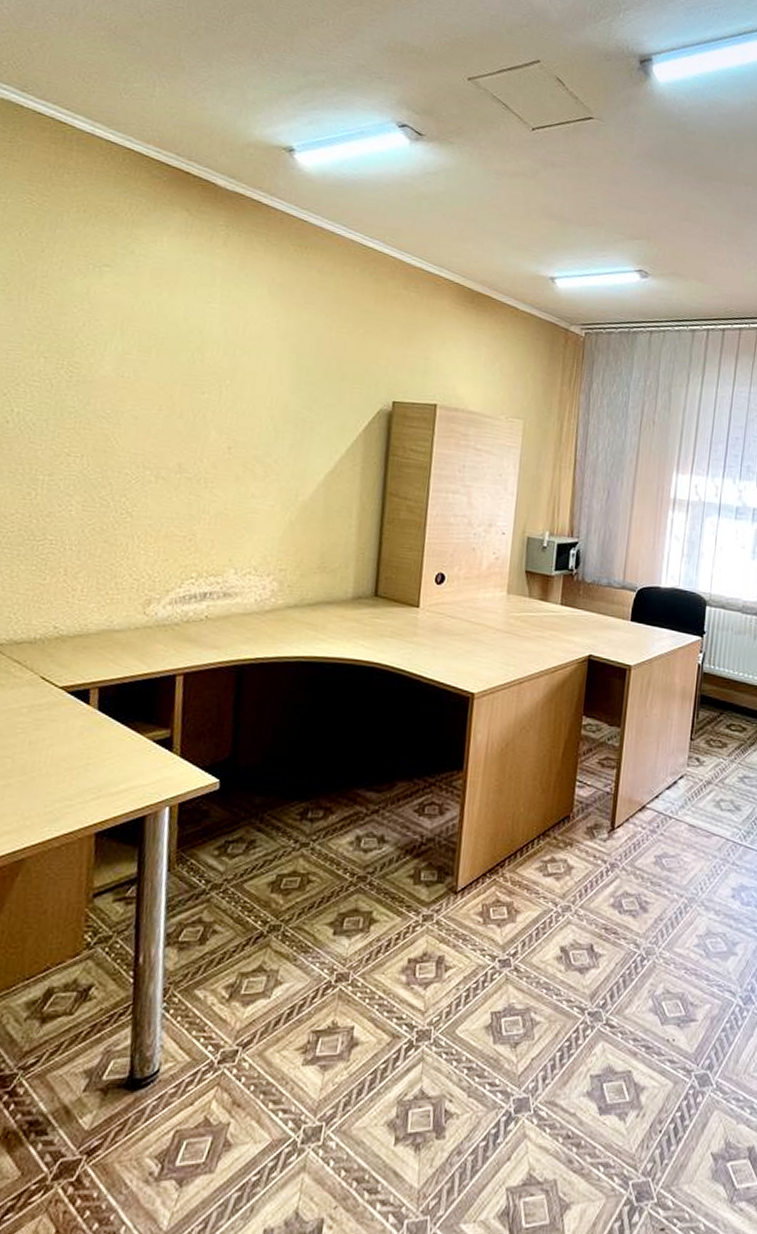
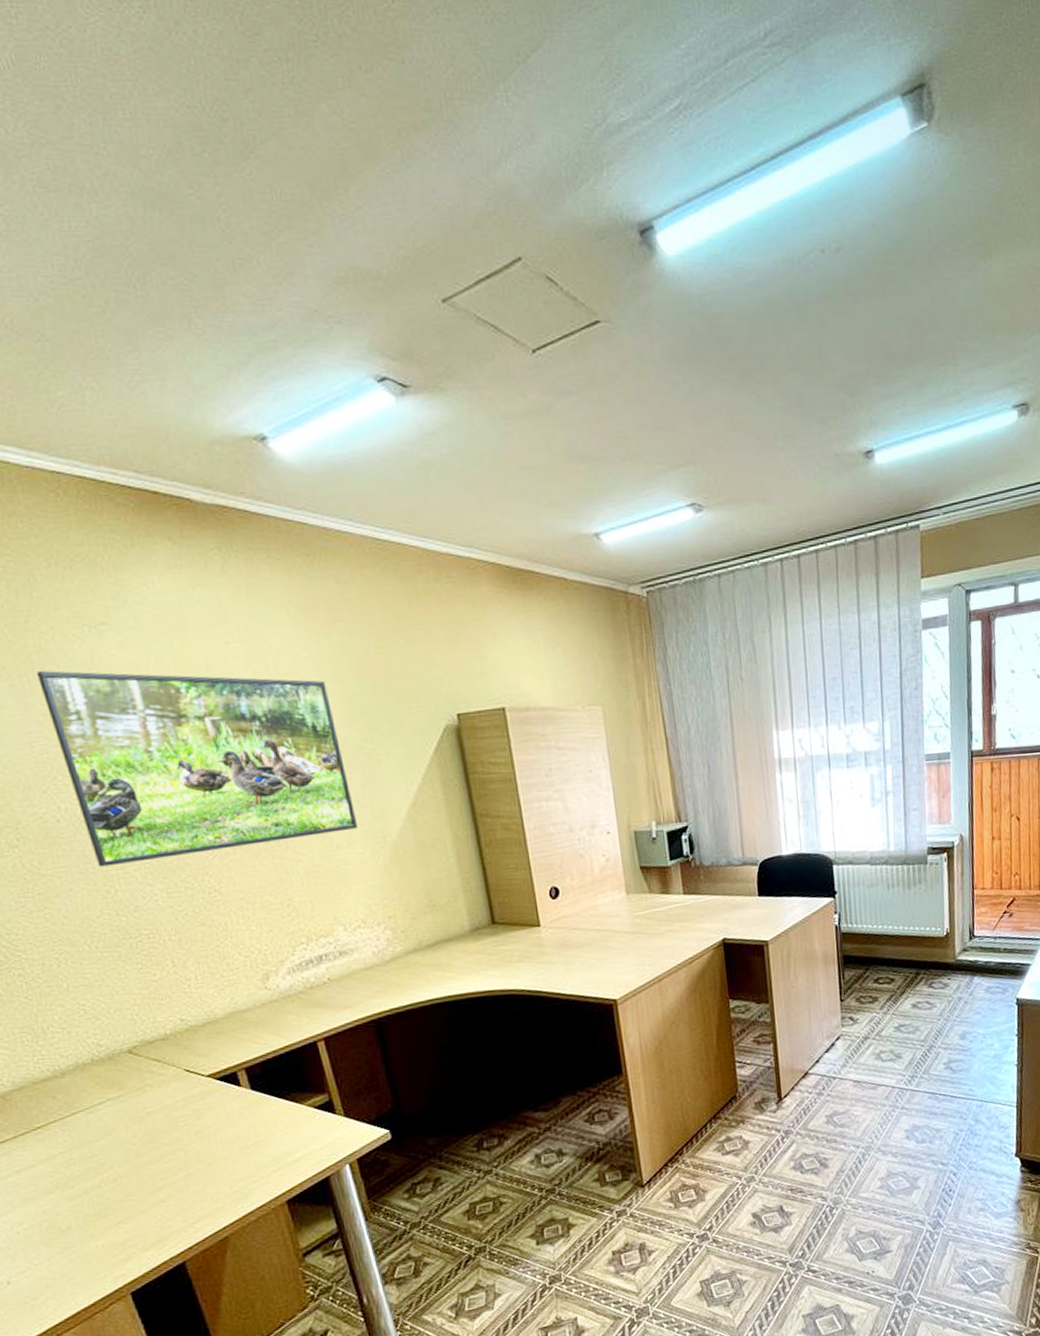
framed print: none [28,293,284,483] -> present [36,671,359,867]

